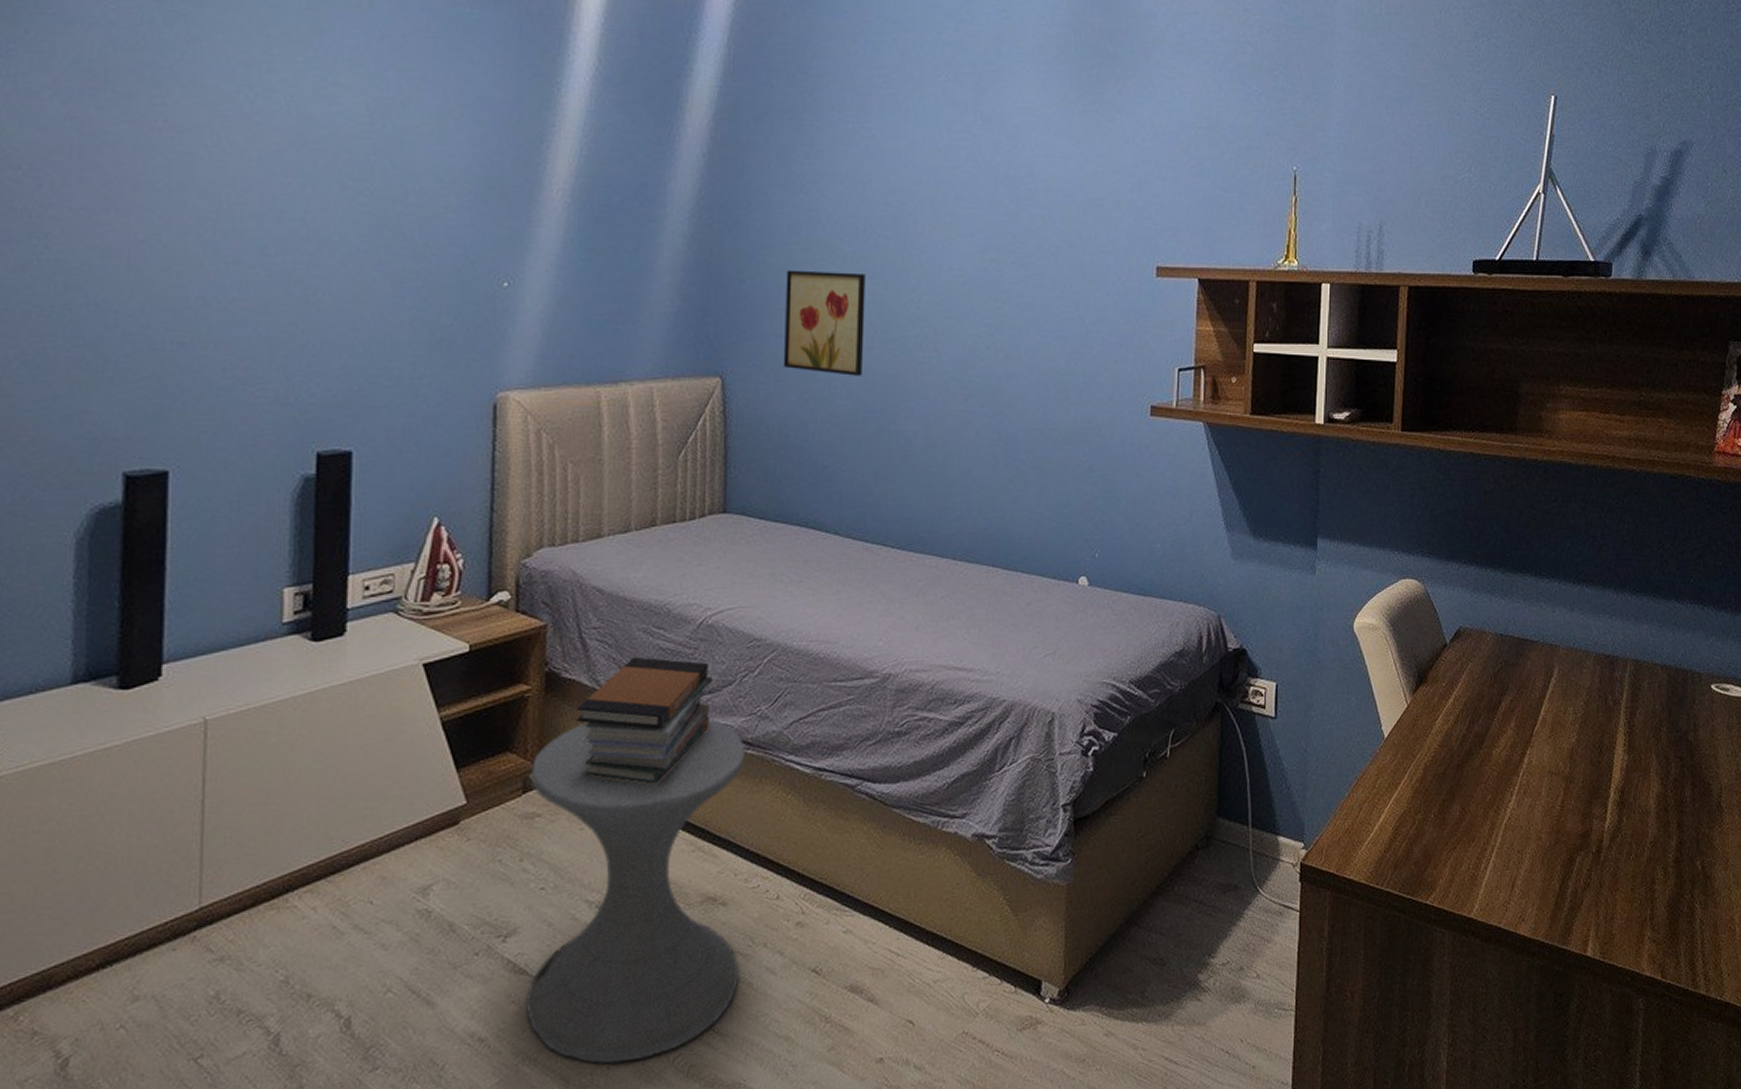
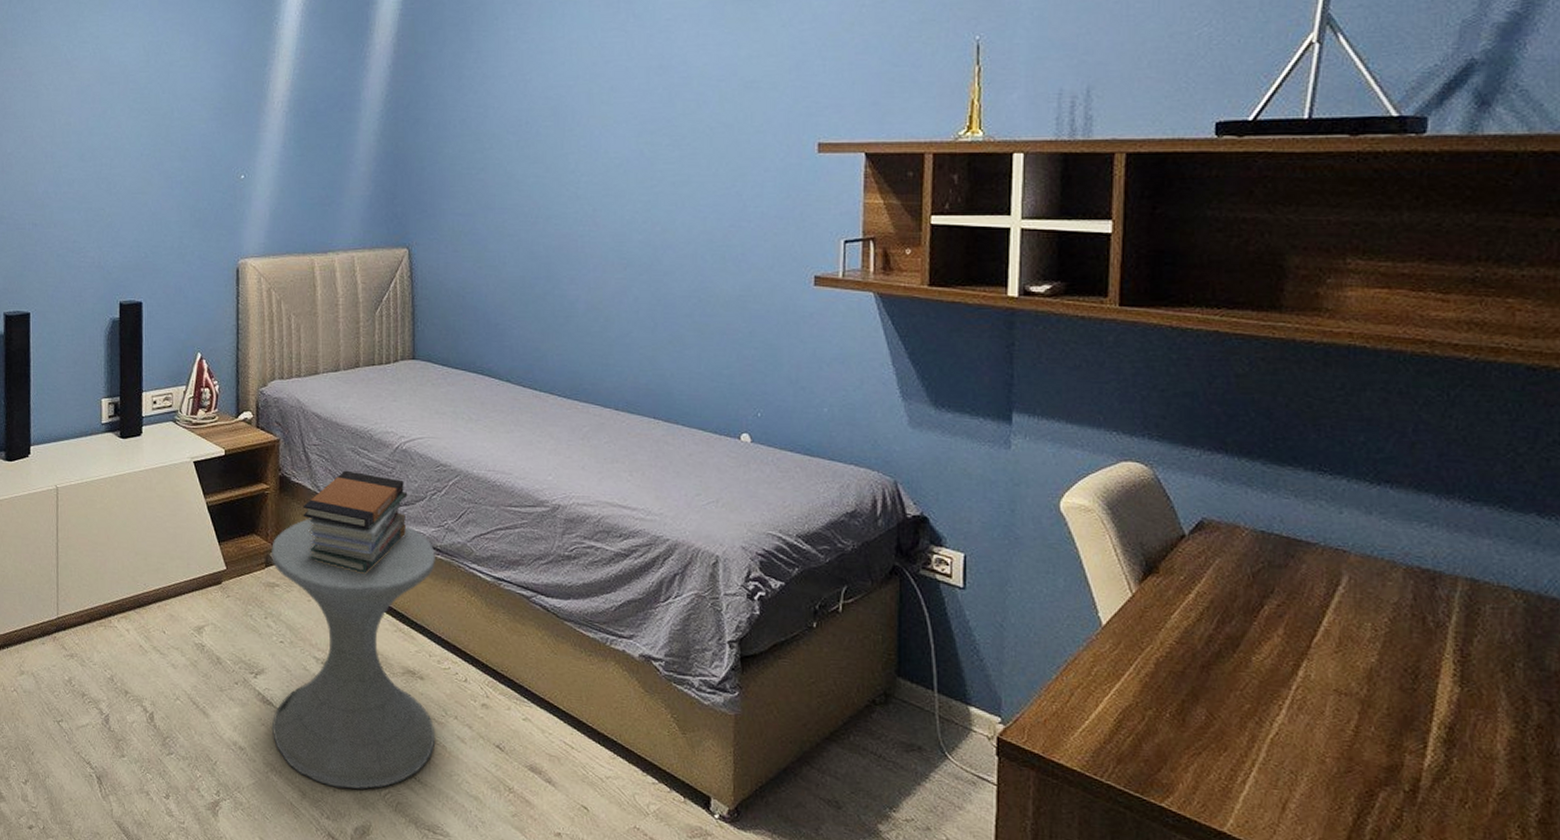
wall art: present [783,269,865,376] -> none [459,158,529,247]

